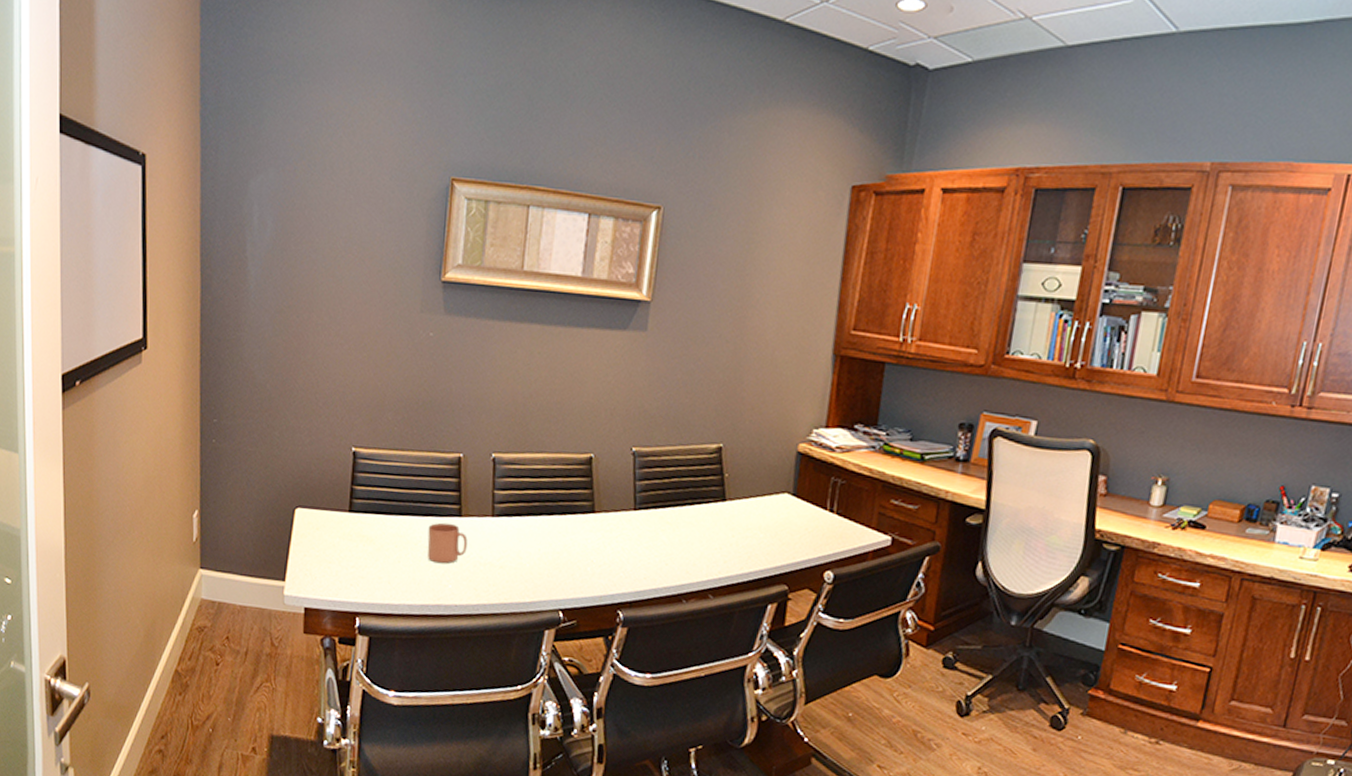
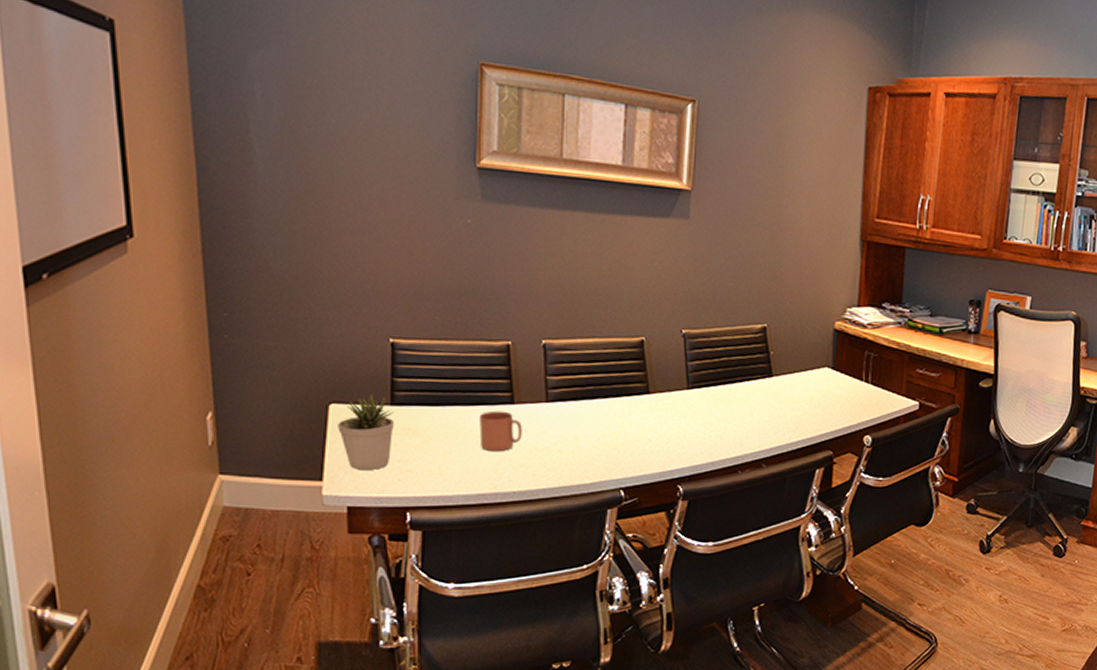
potted plant: none [301,500,351,575] -> present [338,394,394,471]

